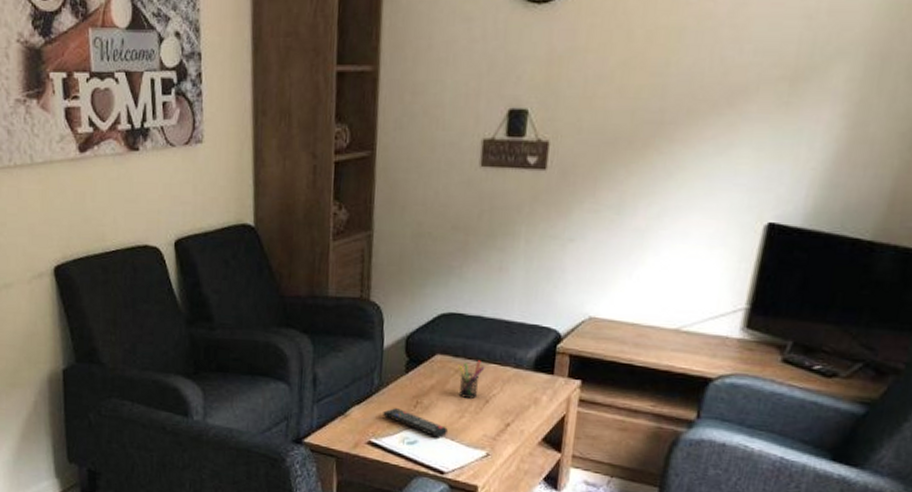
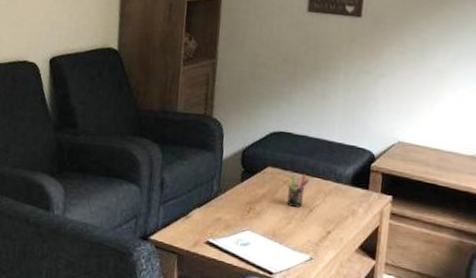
remote control: present [381,408,448,438] -> none [219,212,276,242]

